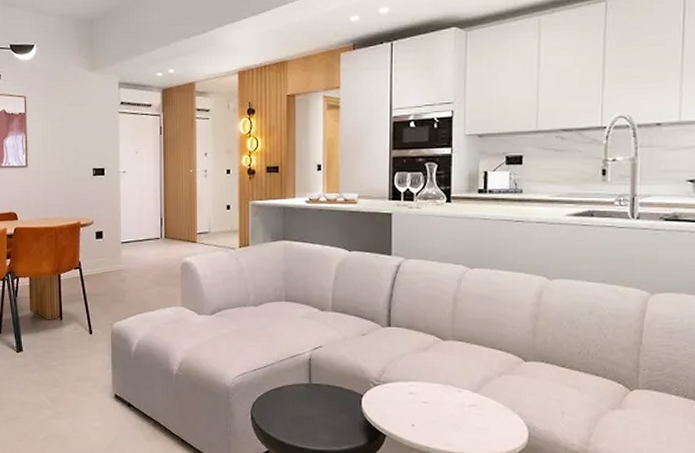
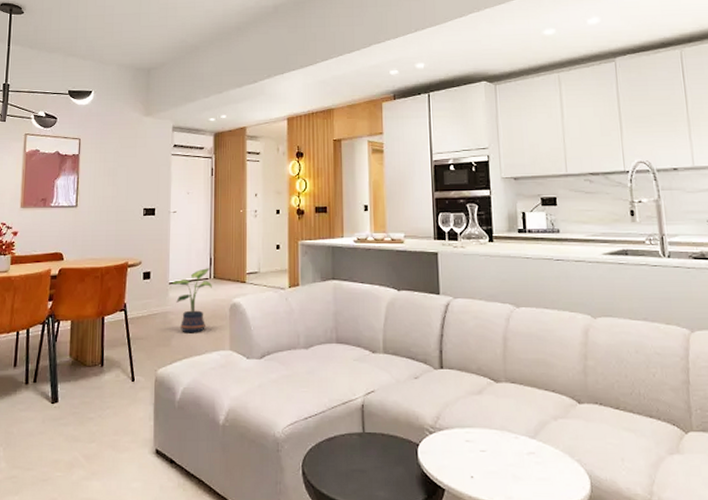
potted plant: none [124,228,163,289] -> present [171,268,212,332]

